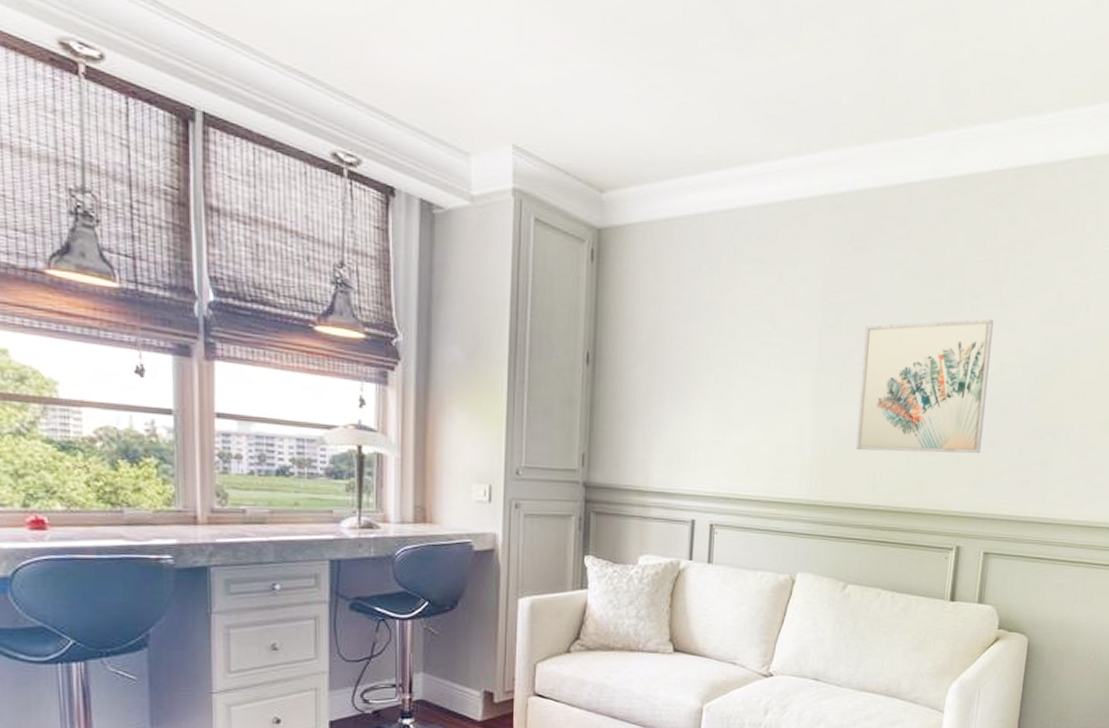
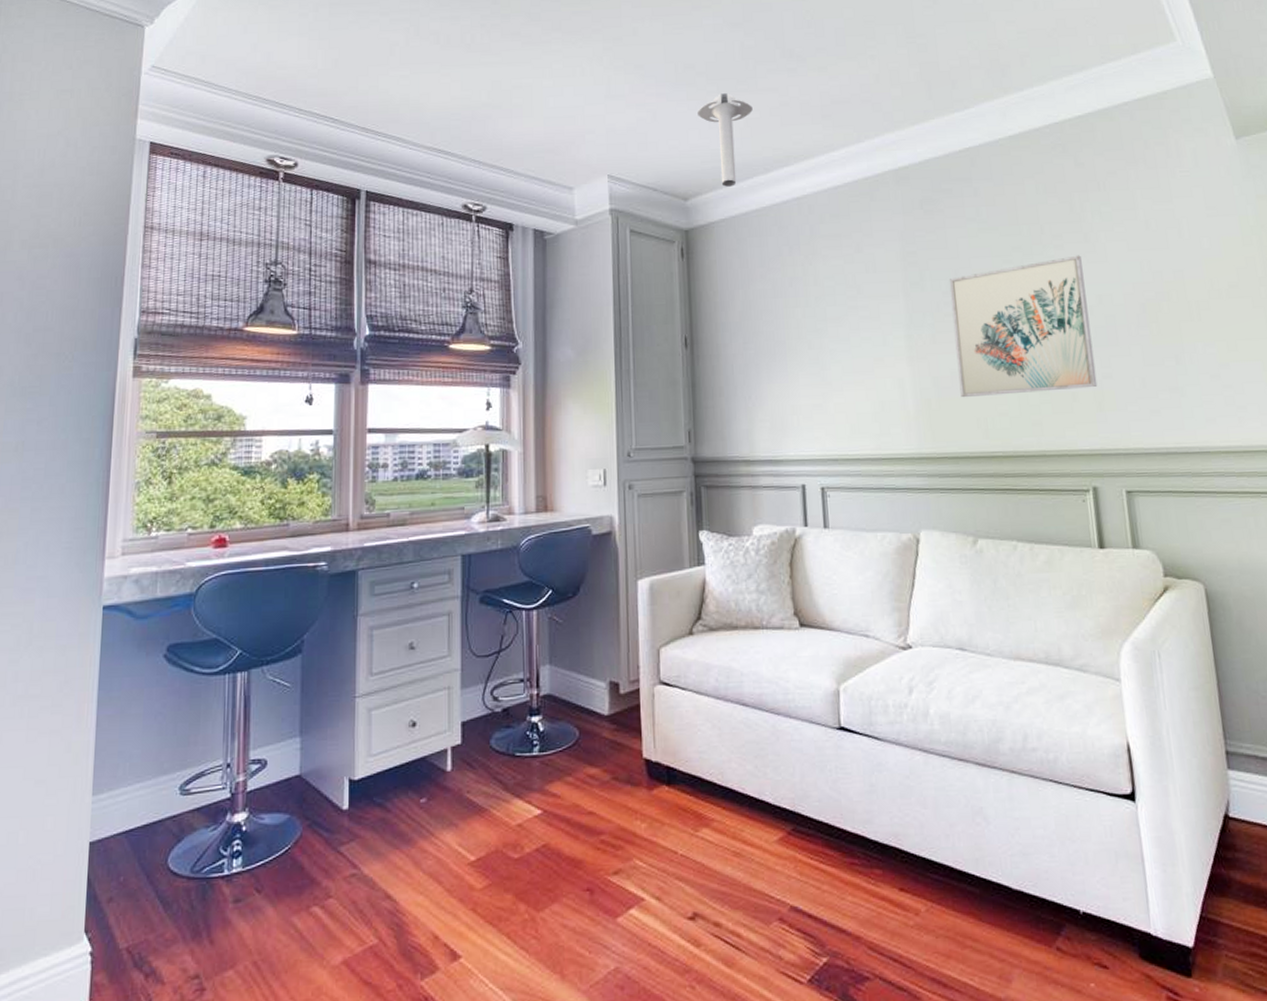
ceiling light: none [624,64,688,185] -> present [697,93,753,187]

